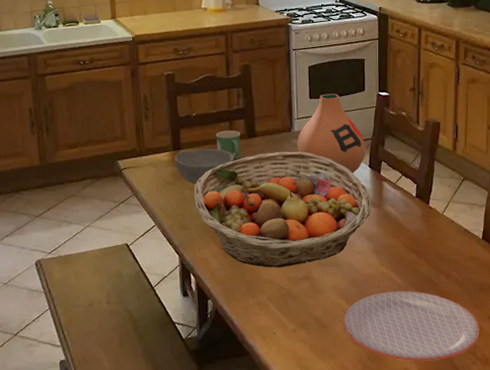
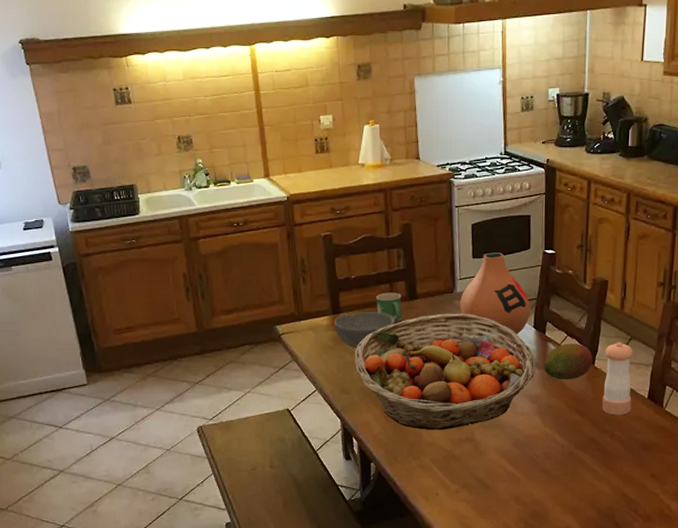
plate: present [343,291,479,361] -> none [505,451,642,518]
fruit: none [379,183,427,219] -> present [543,343,593,380]
pepper shaker: none [437,183,467,255] -> present [602,342,634,415]

